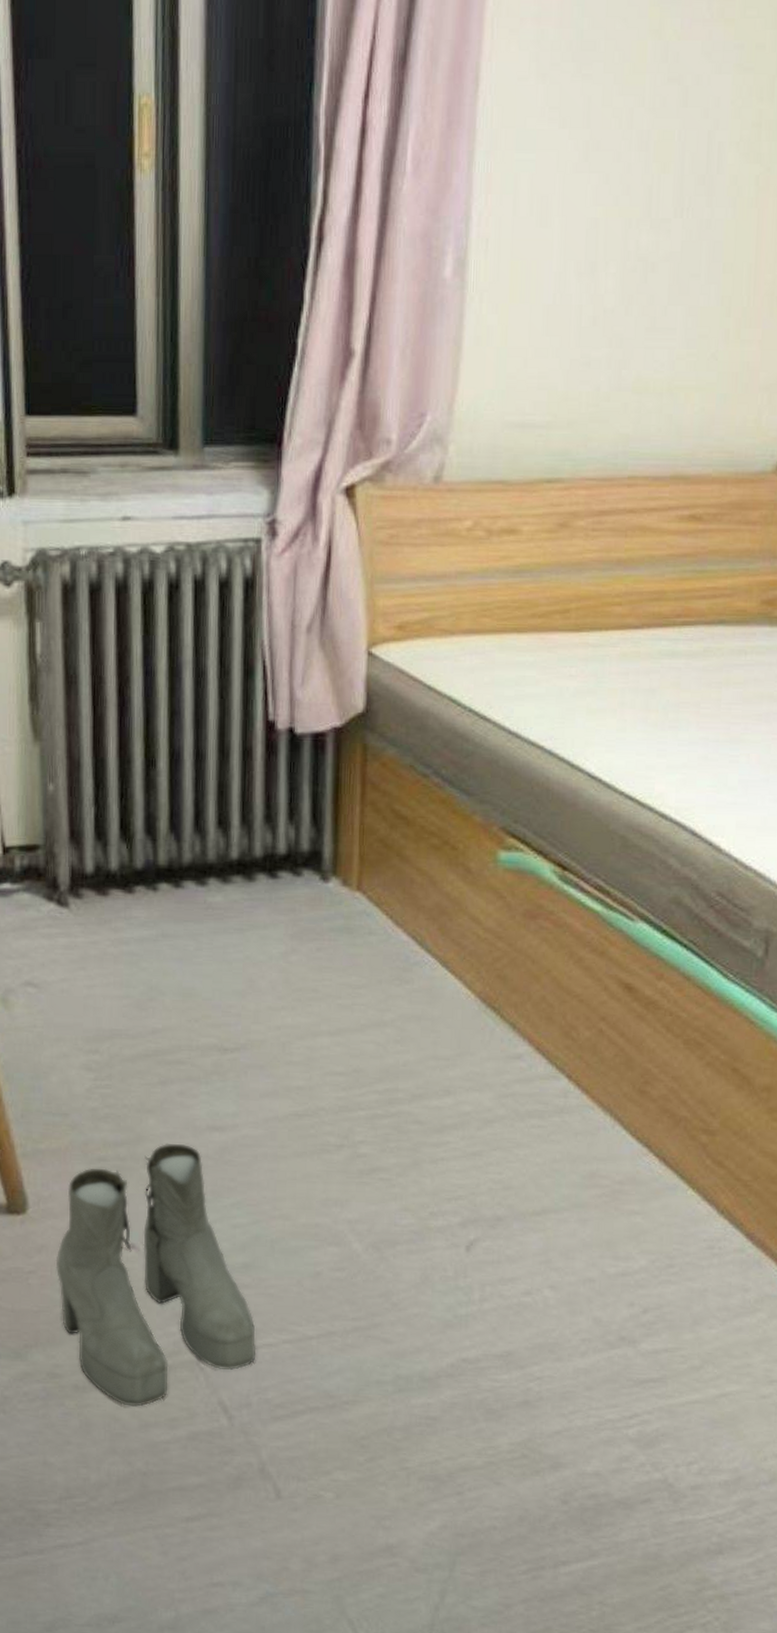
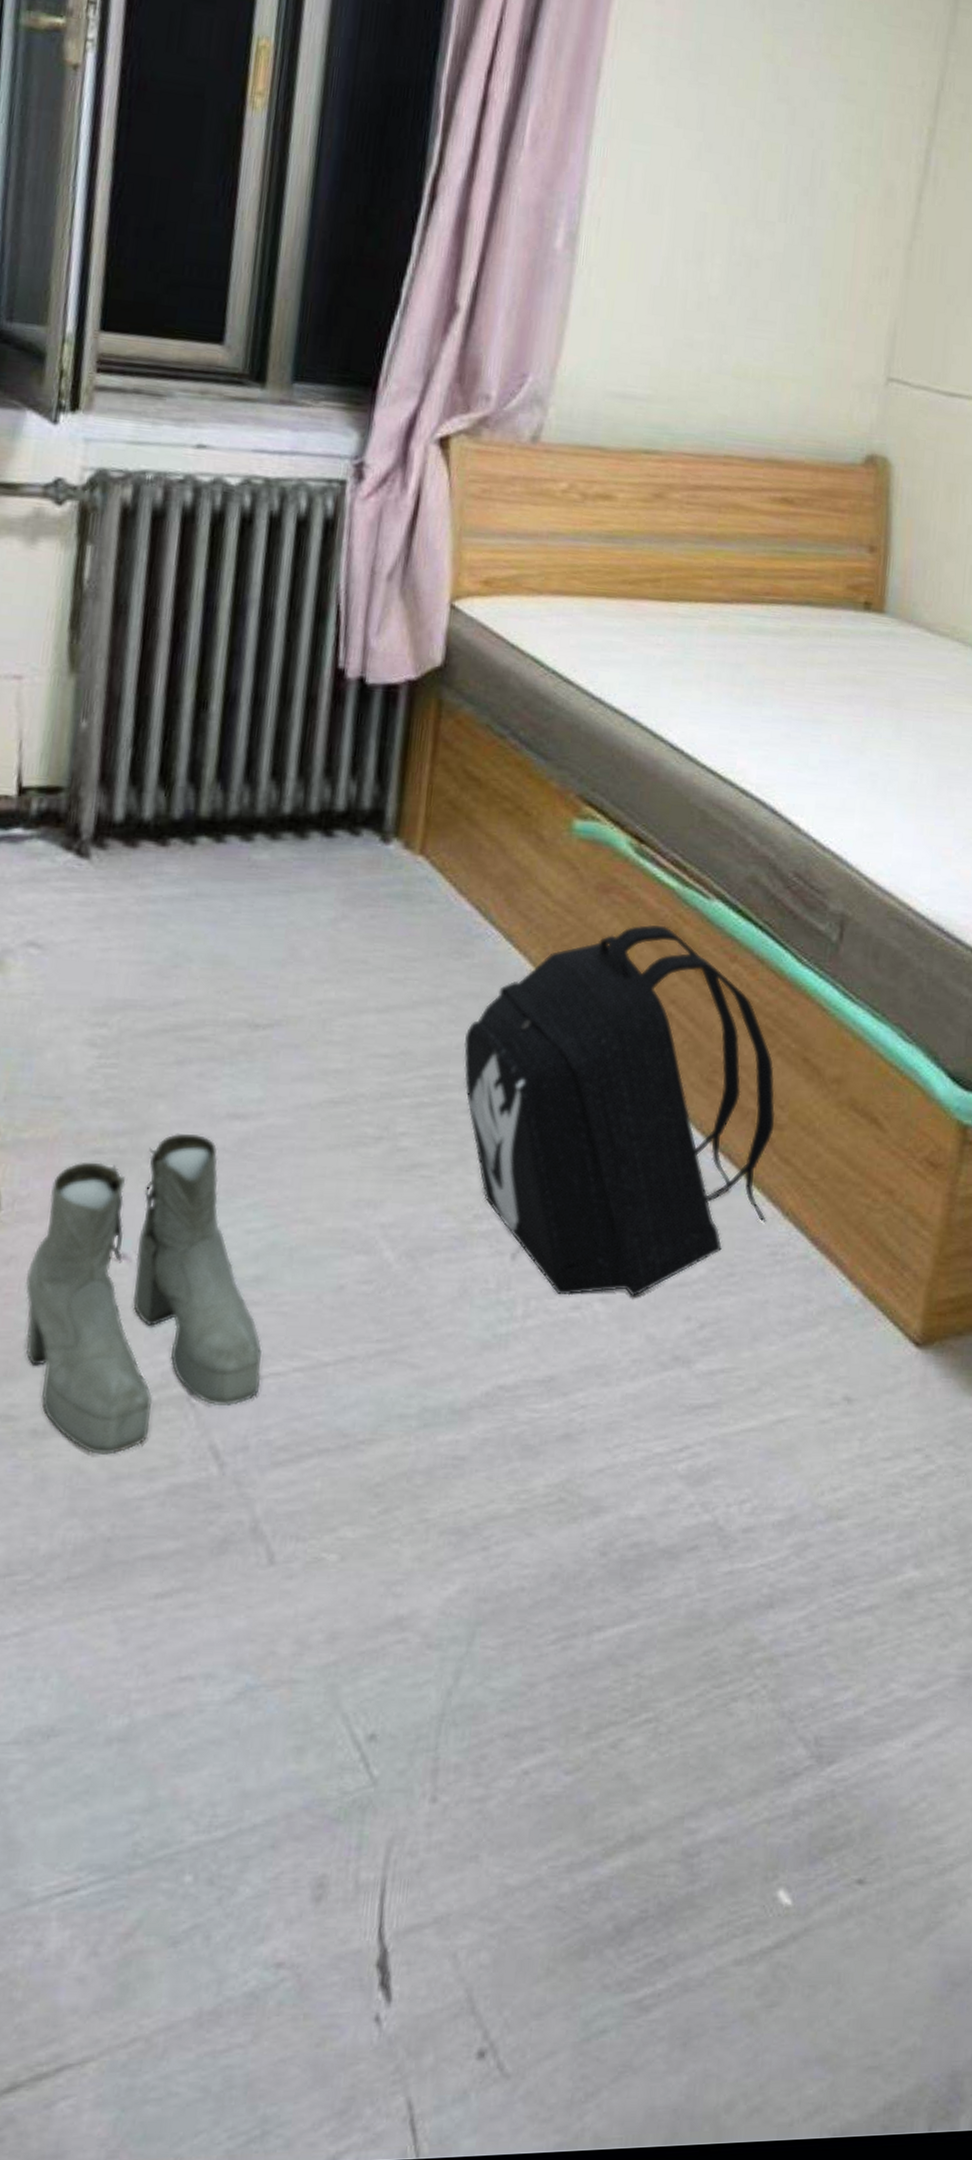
backpack: none [410,947,707,1285] -> present [463,924,776,1298]

